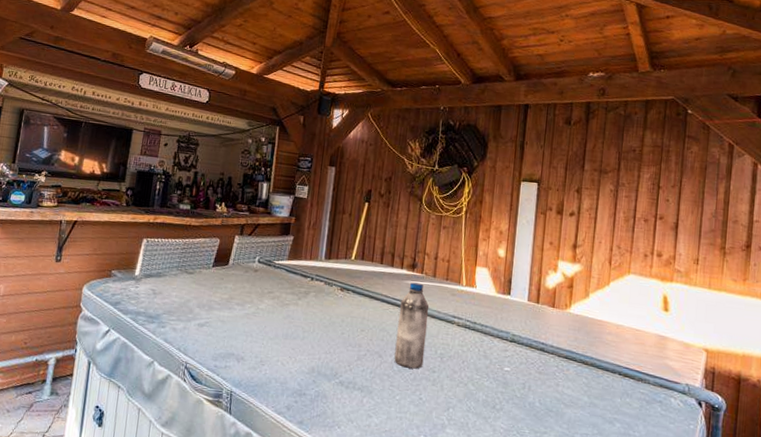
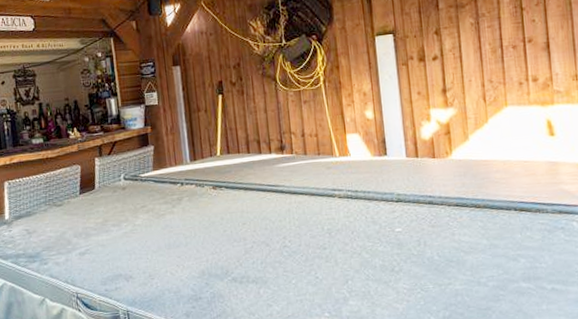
water bottle: present [394,282,429,369] -> none [276,164,313,251]

